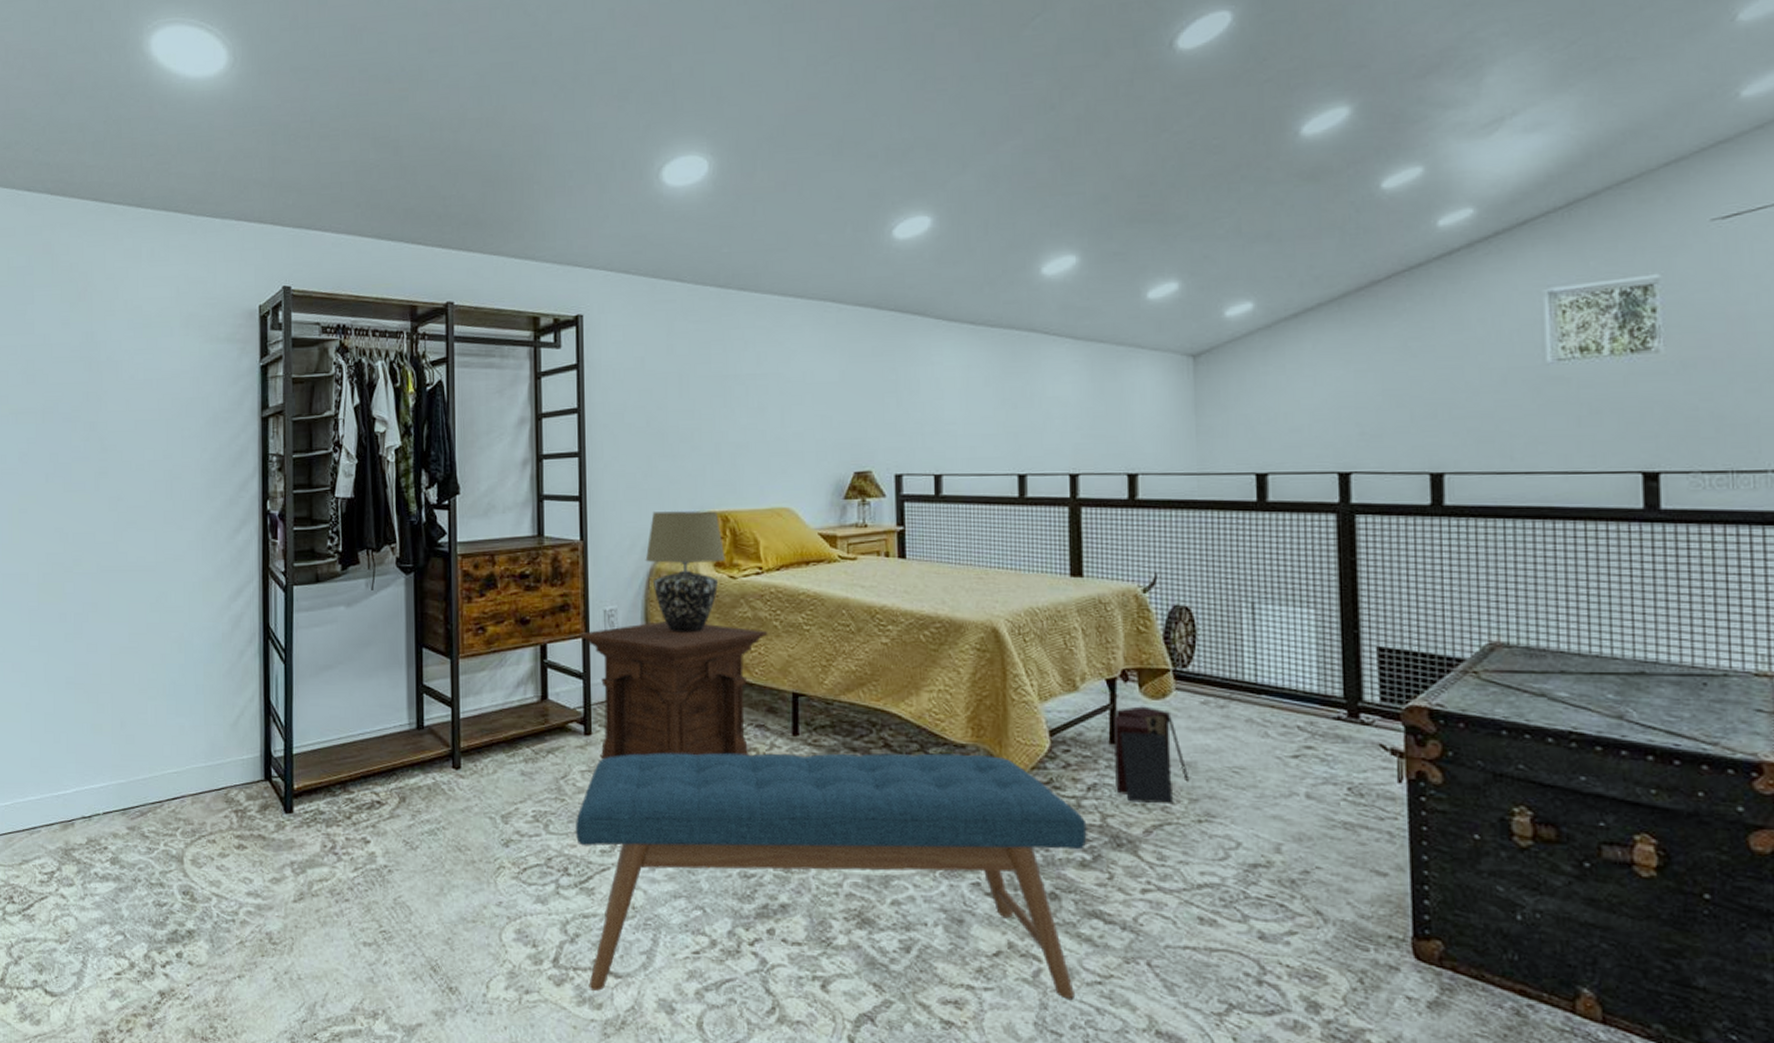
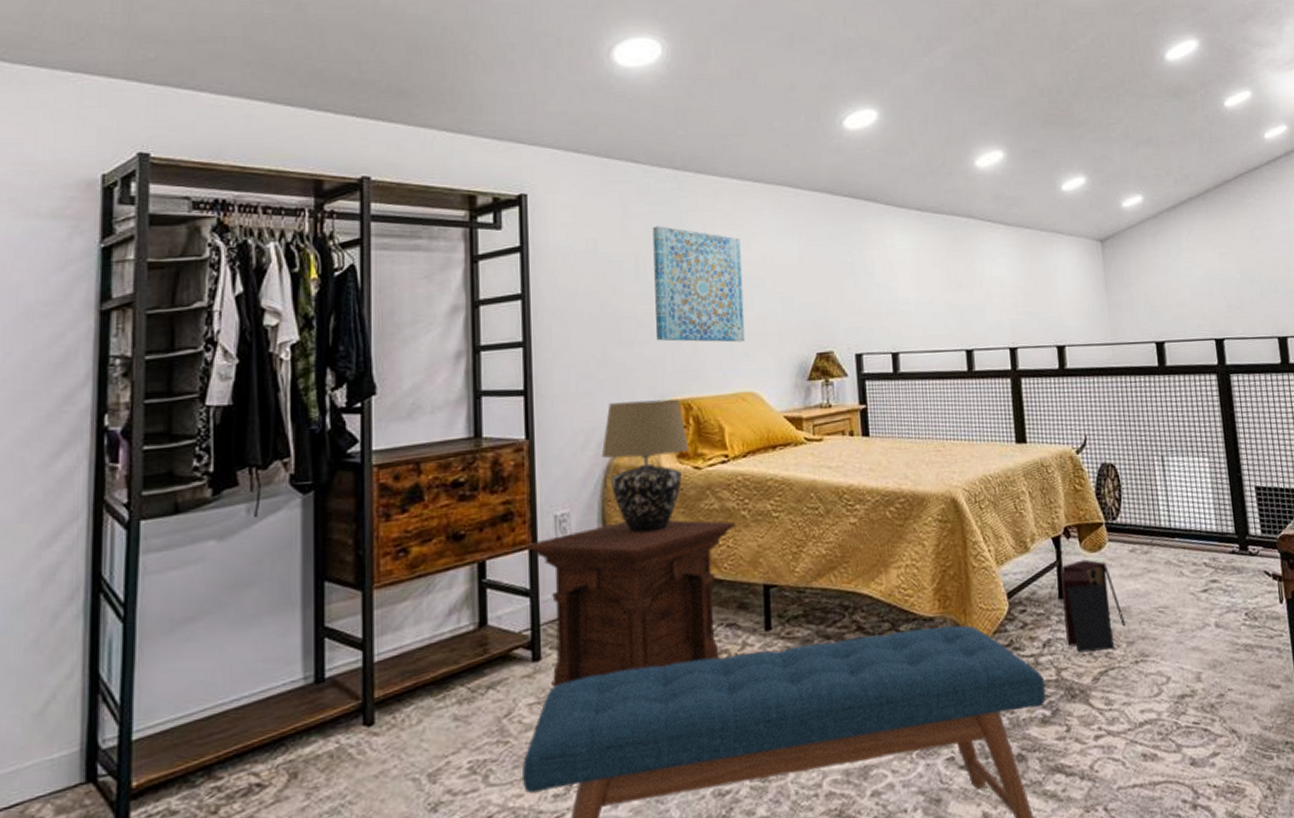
wall art: none [696,343,783,459] -> present [652,226,746,343]

